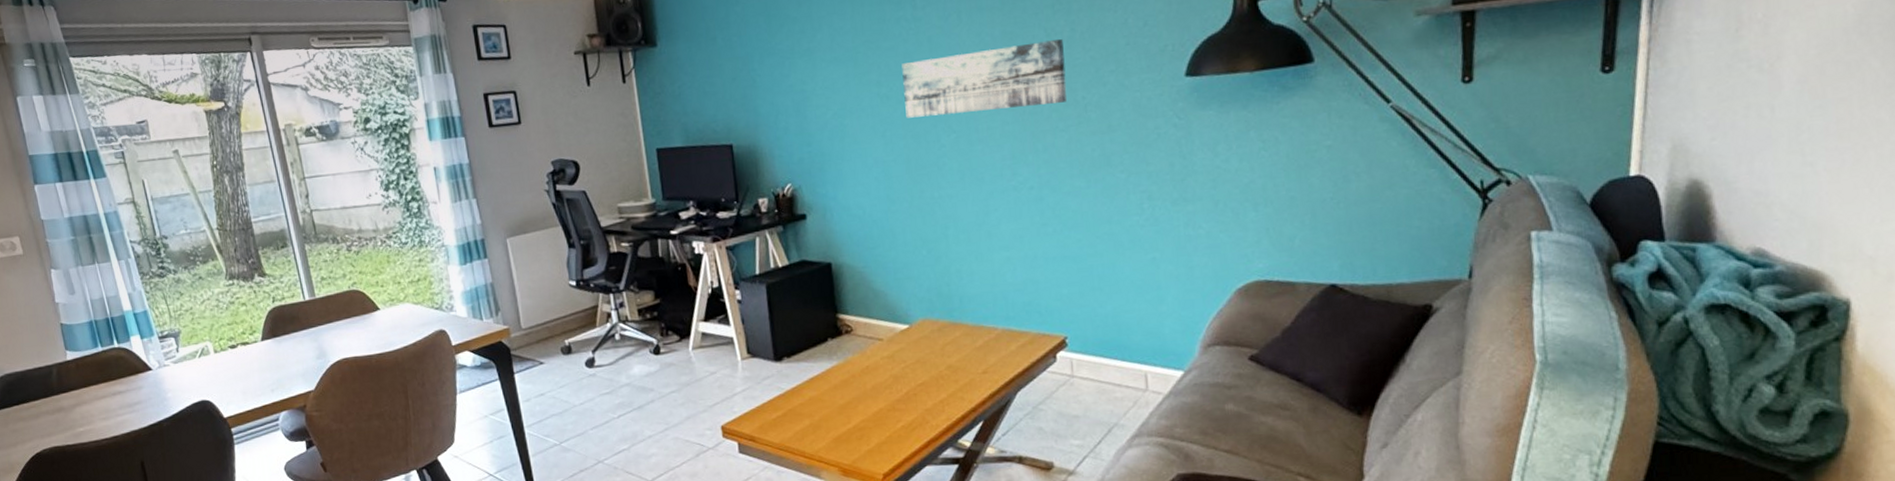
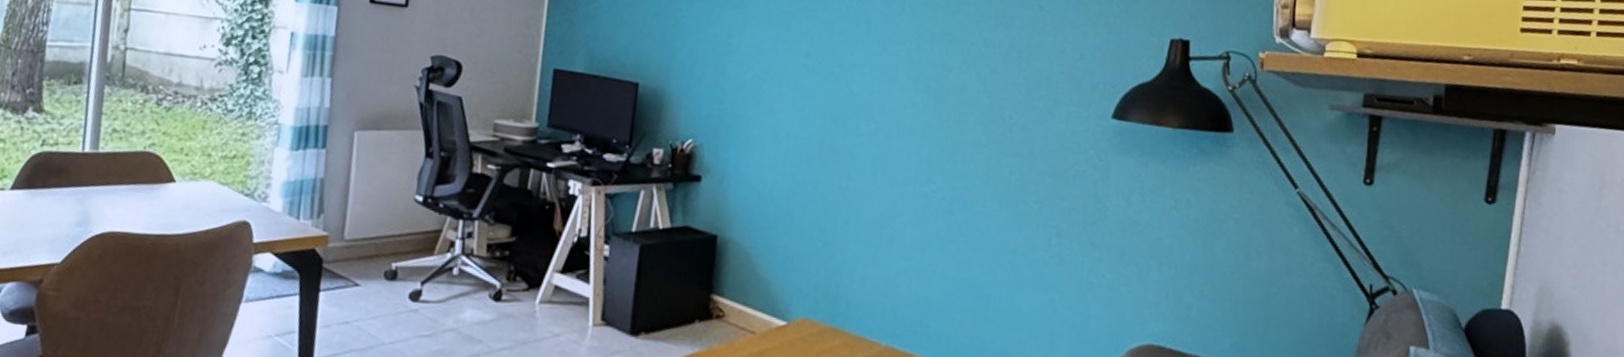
wall art: present [901,39,1067,118] -> none [829,39,1000,117]

